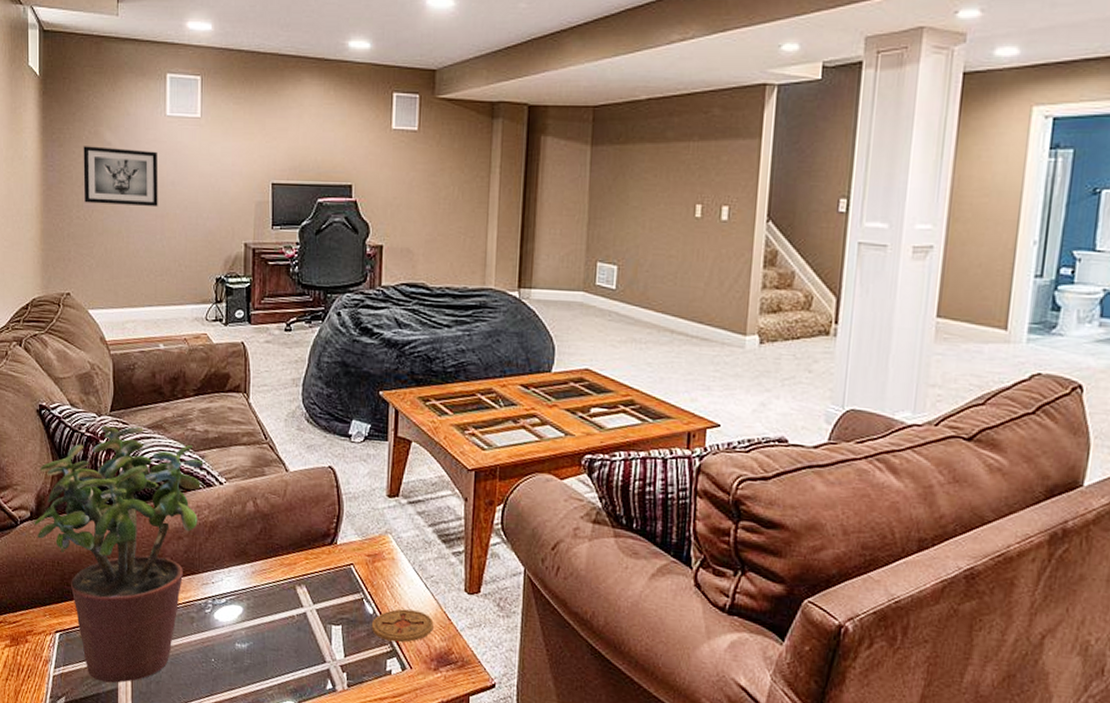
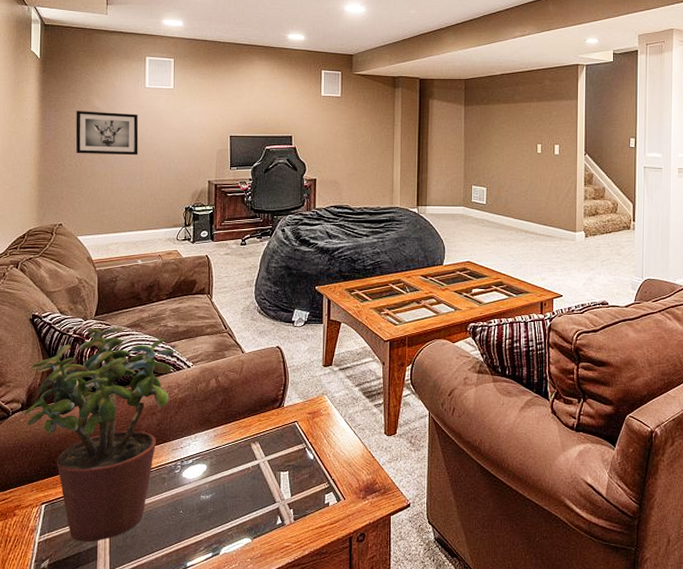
coaster: present [371,609,434,643] -> none [312,453,361,480]

